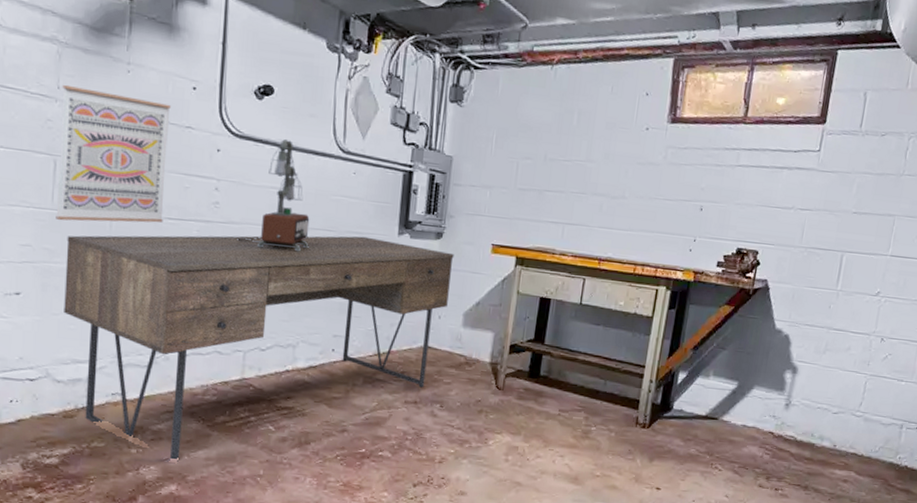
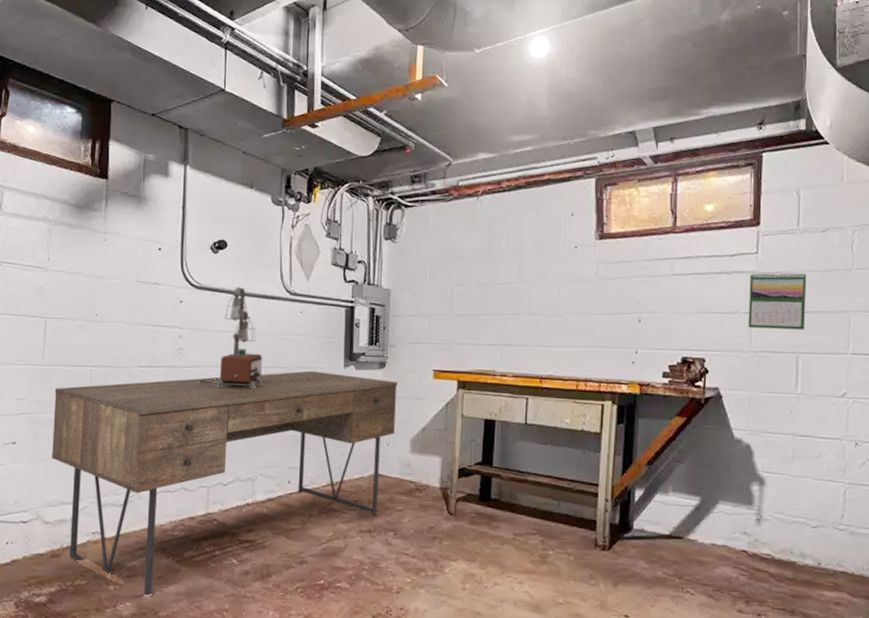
wall art: present [56,84,171,223] -> none [46,256,140,375]
calendar: none [802,170,862,230] -> present [748,271,807,330]

